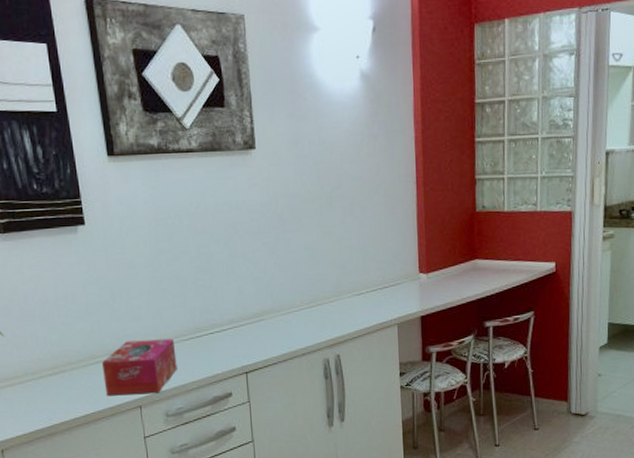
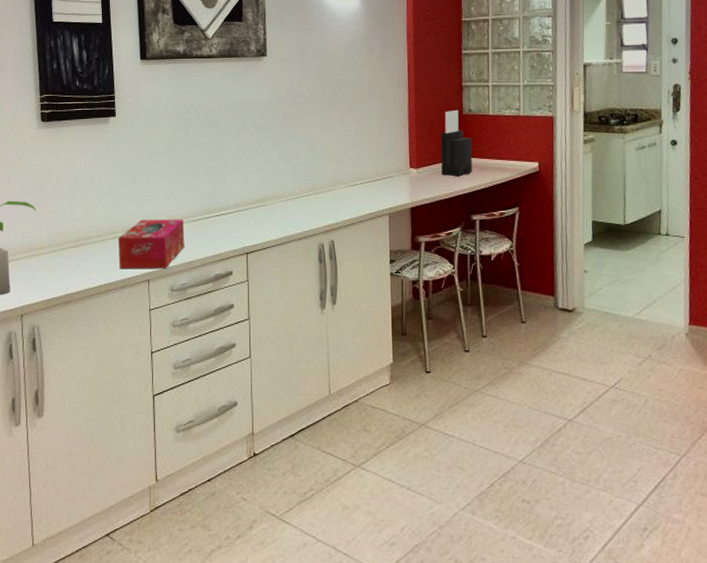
knife block: none [452,206,486,281] -> present [440,109,473,176]

